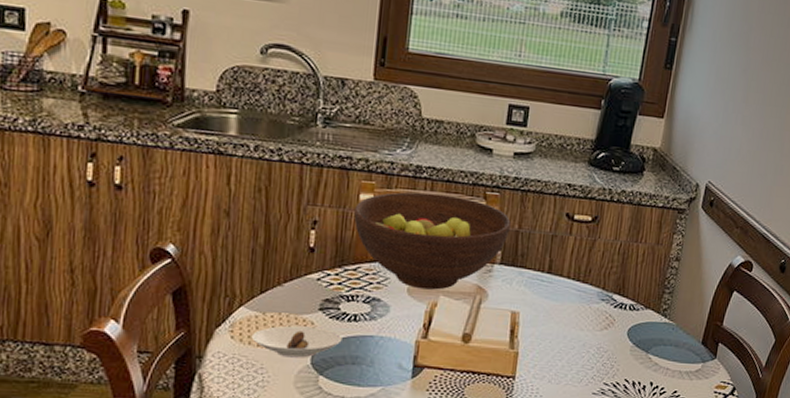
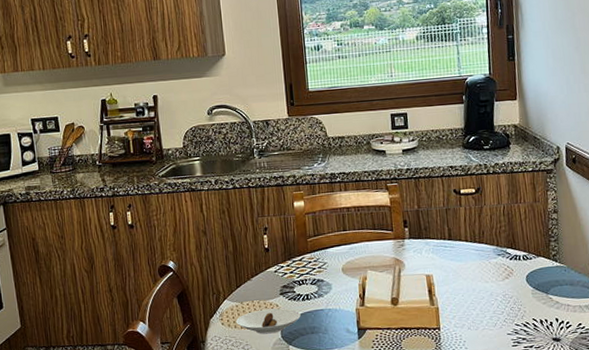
fruit bowl: present [353,191,511,290] -> none [292,191,412,268]

